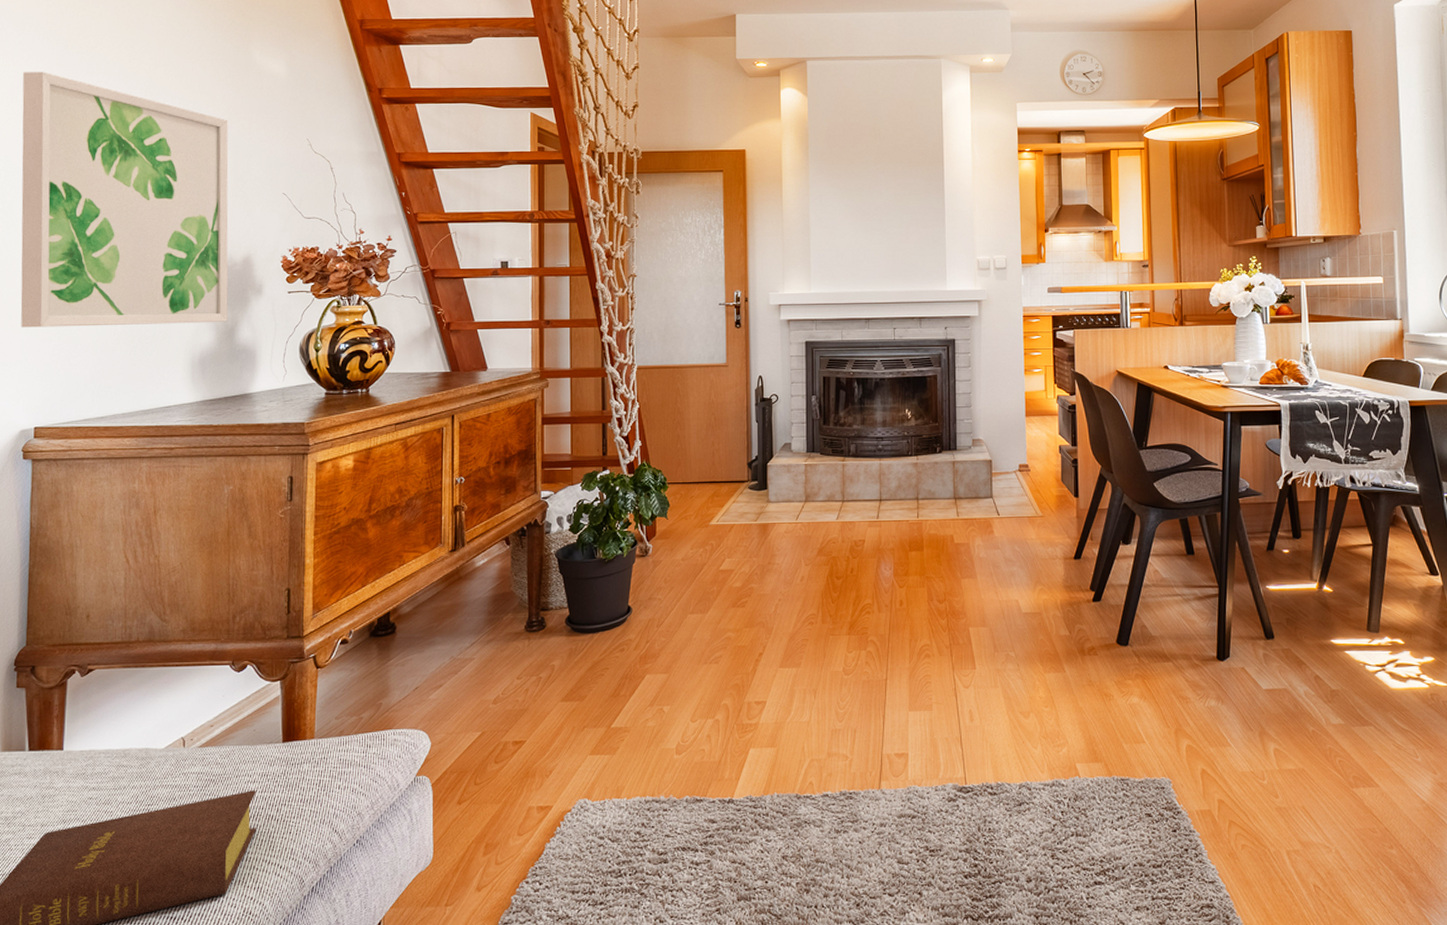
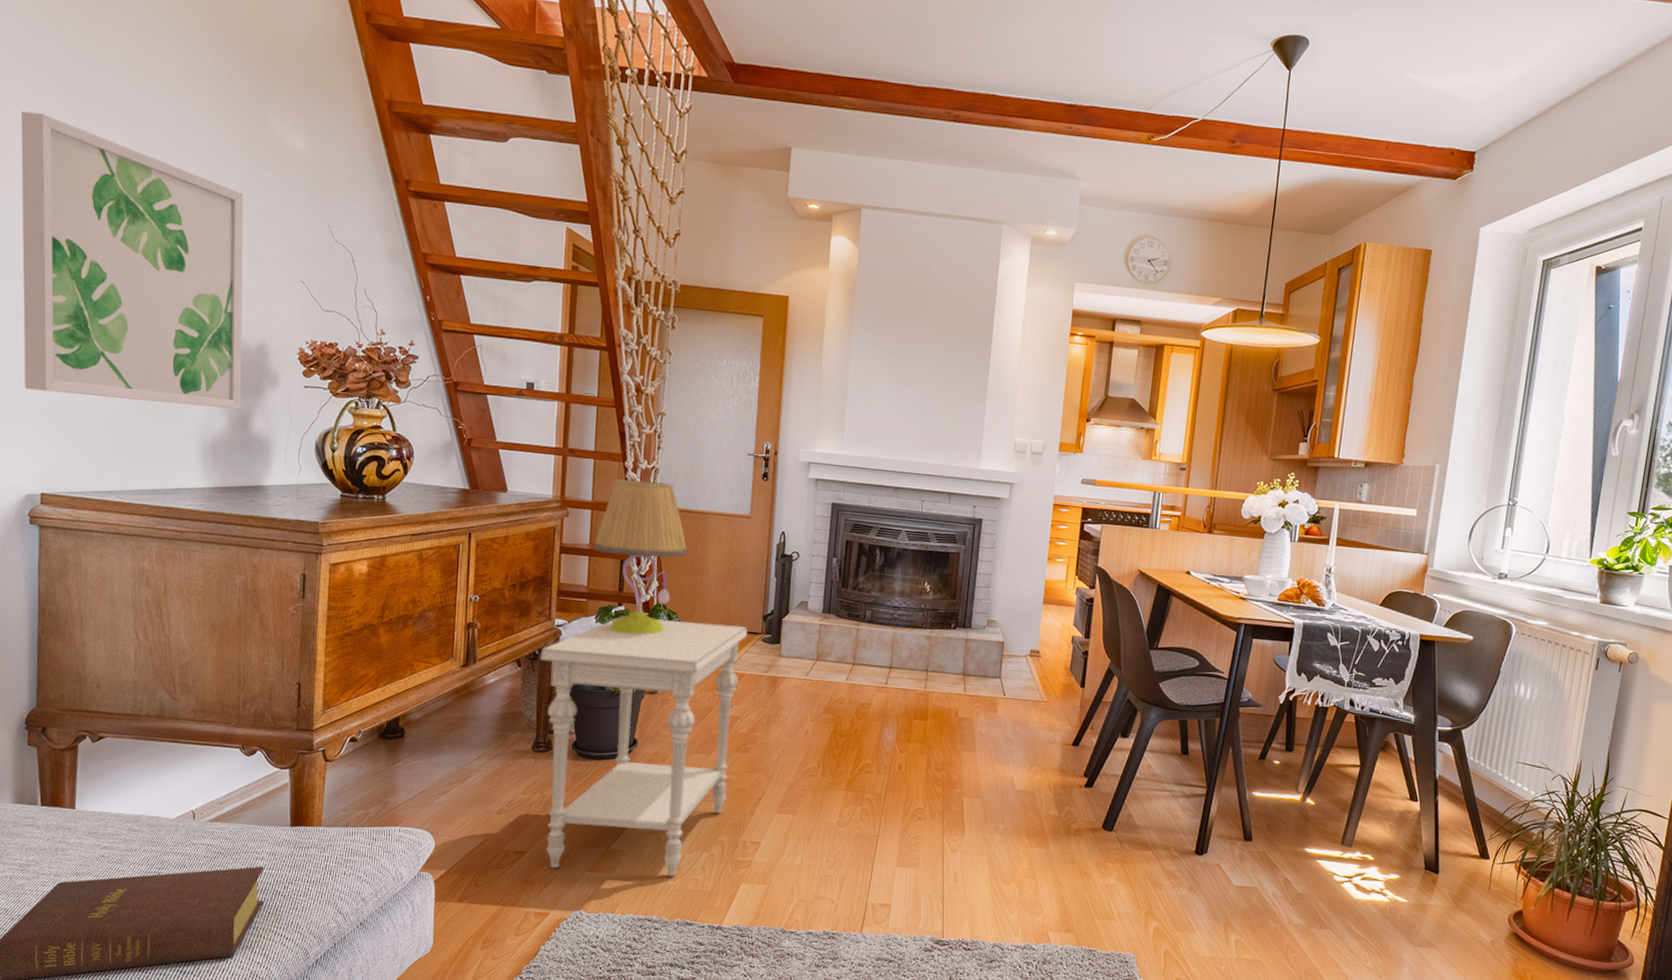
side table: none [528,475,733,756] -> present [539,616,747,878]
table lamp: none [574,341,668,498] -> present [593,479,688,635]

